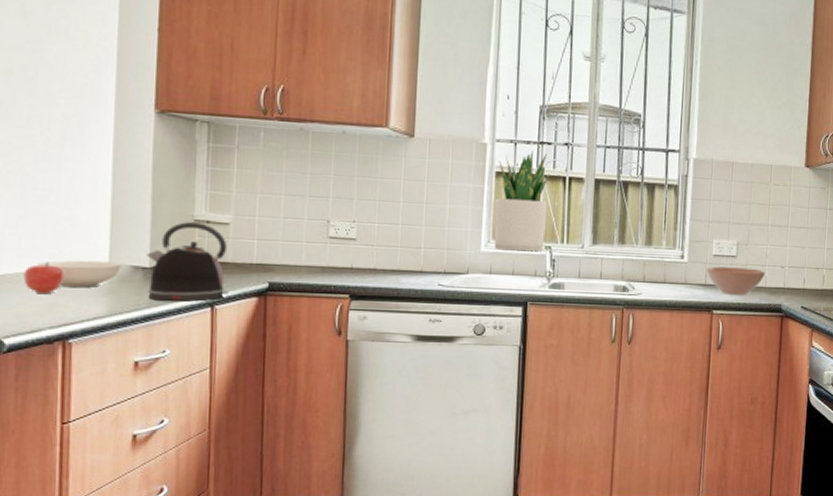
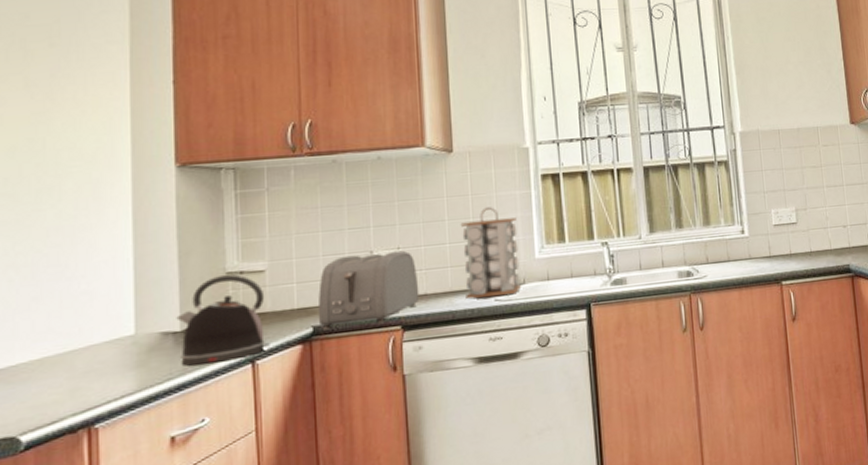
fruit: present [23,261,65,295] -> none [39,342,86,380]
bowl: present [36,260,121,288] -> none [53,330,149,368]
toaster: none [274,221,370,290] -> present [317,250,420,330]
spice rack: none [411,195,467,282] -> present [460,207,521,299]
planter: present [493,150,551,252] -> none [543,148,600,254]
bowl: present [706,266,766,296] -> none [768,232,829,263]

